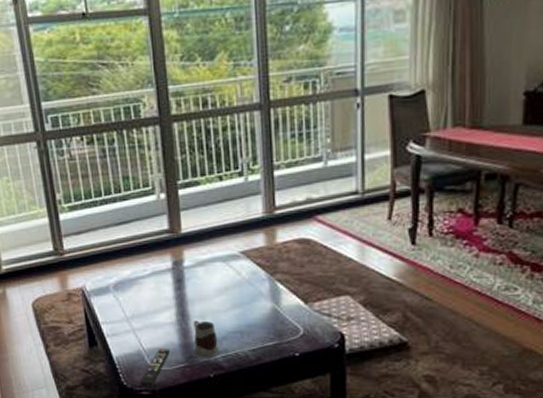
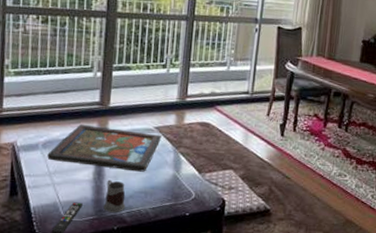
framed painting: none [121,258,251,308] -> present [47,124,162,172]

